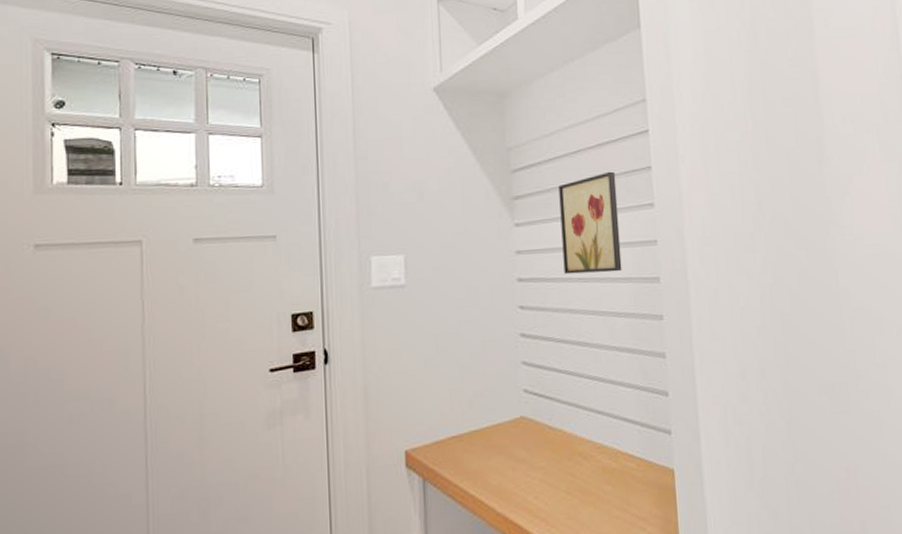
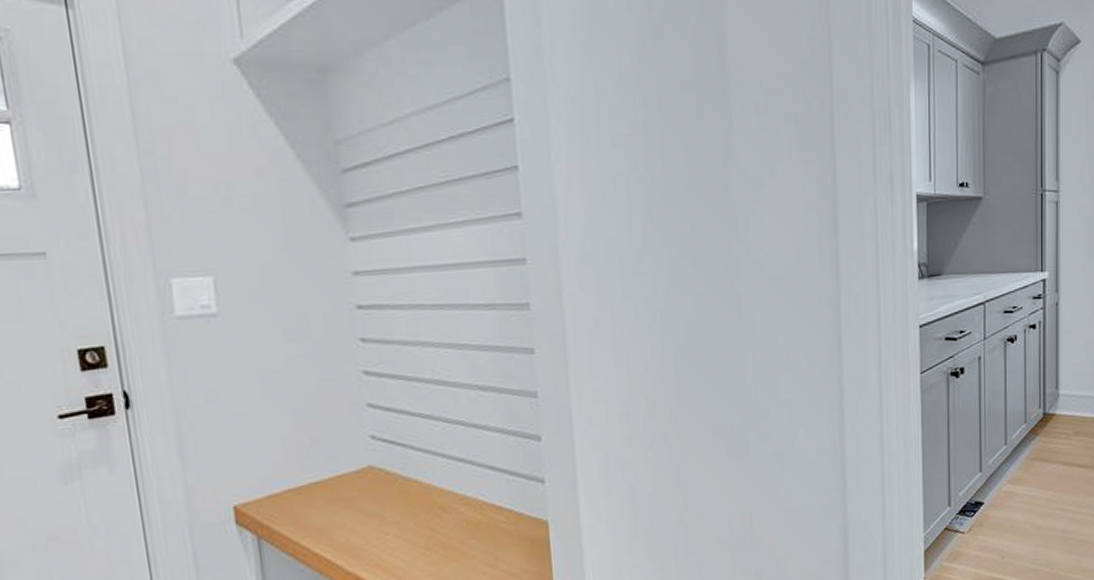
wall art: present [558,171,622,275] -> none [402,172,484,300]

